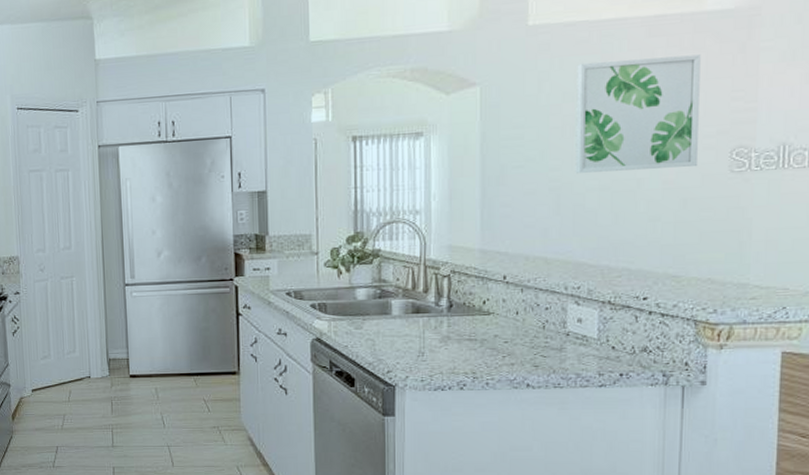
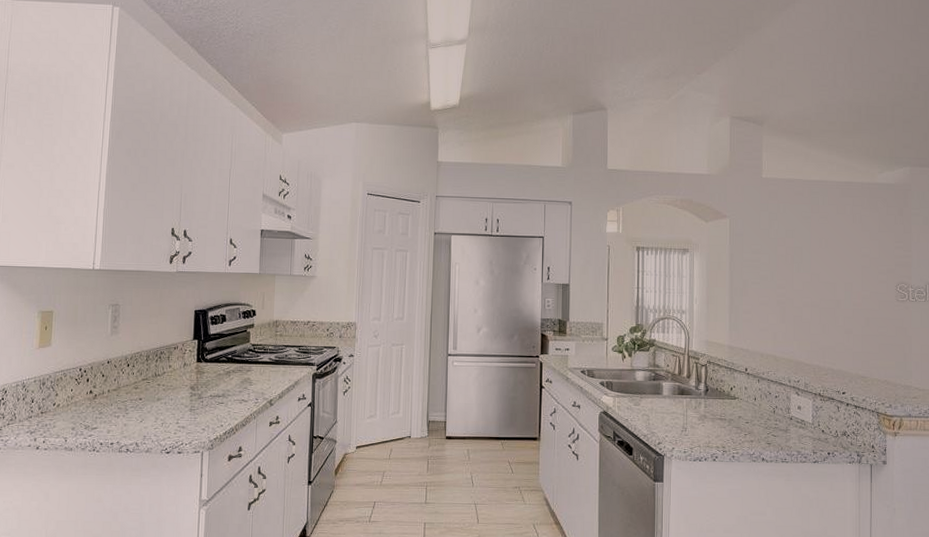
wall art: present [575,54,701,173] -> none [795,210,875,294]

